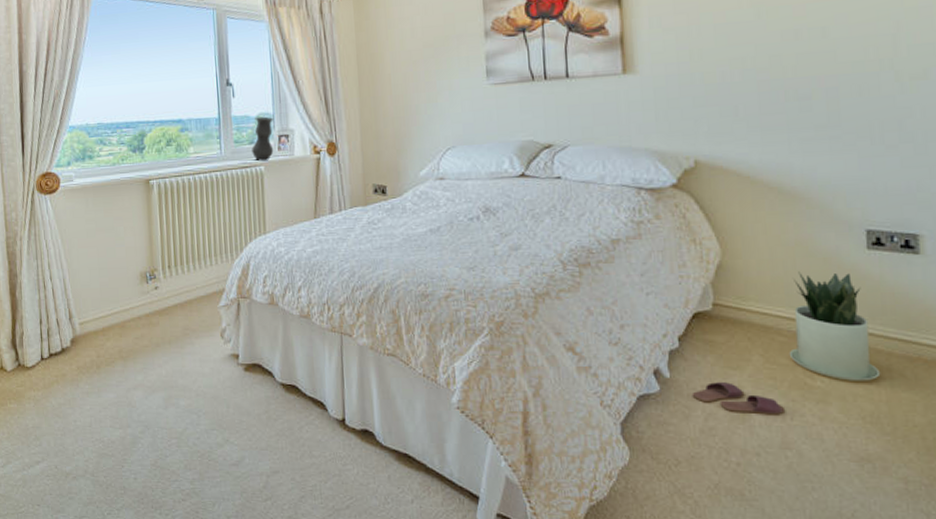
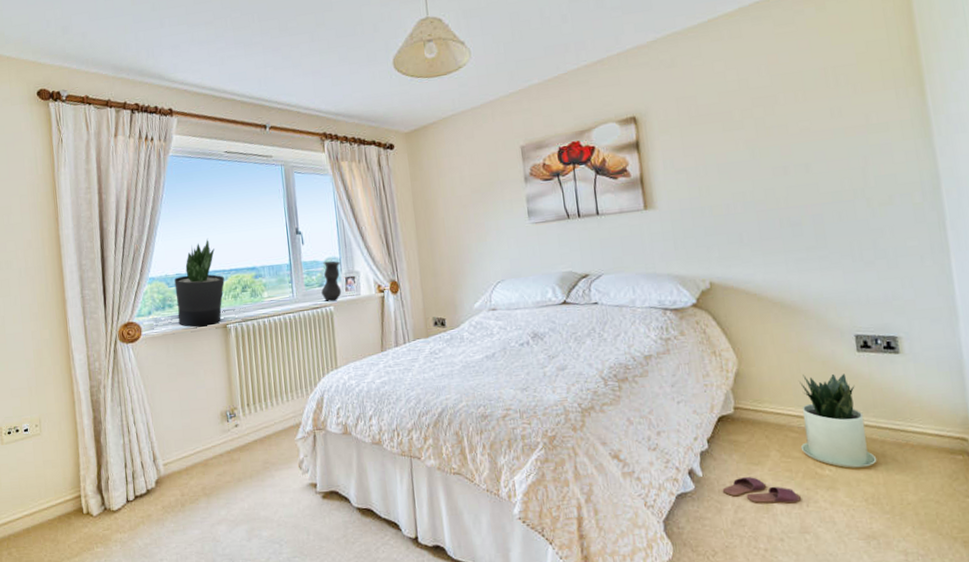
planter: none [95,86,148,182] -> present [174,238,225,328]

